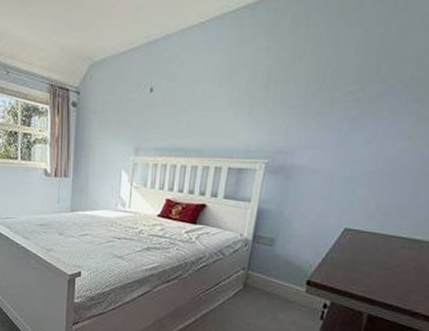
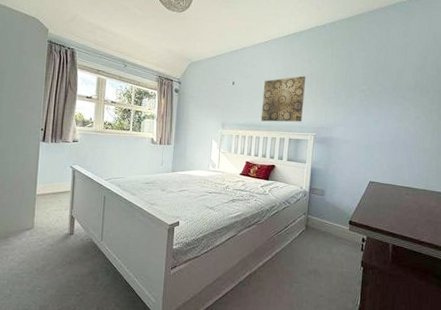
wall art: none [188,73,261,145] -> present [261,75,306,122]

